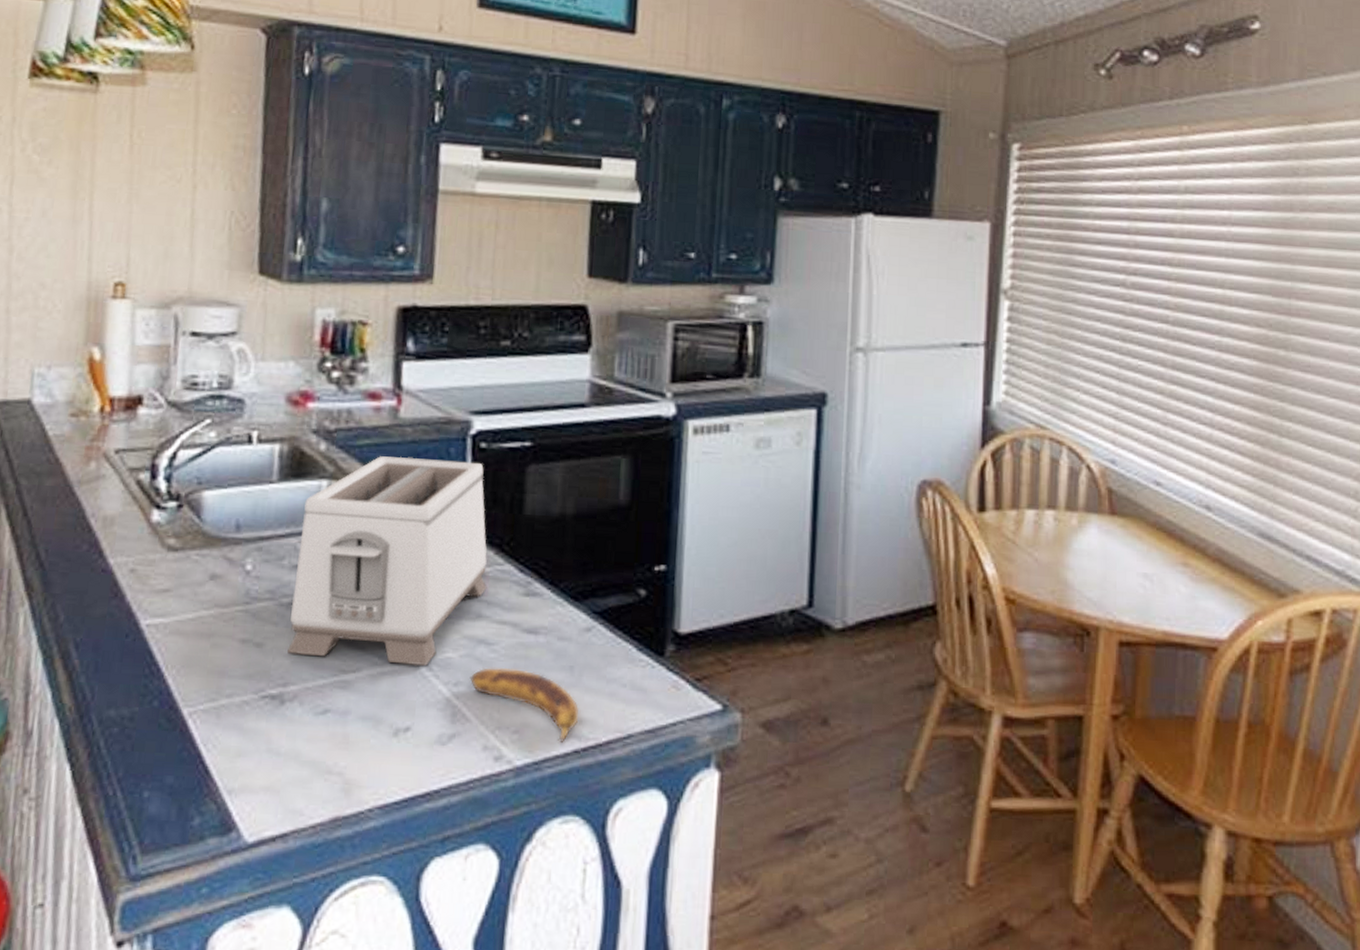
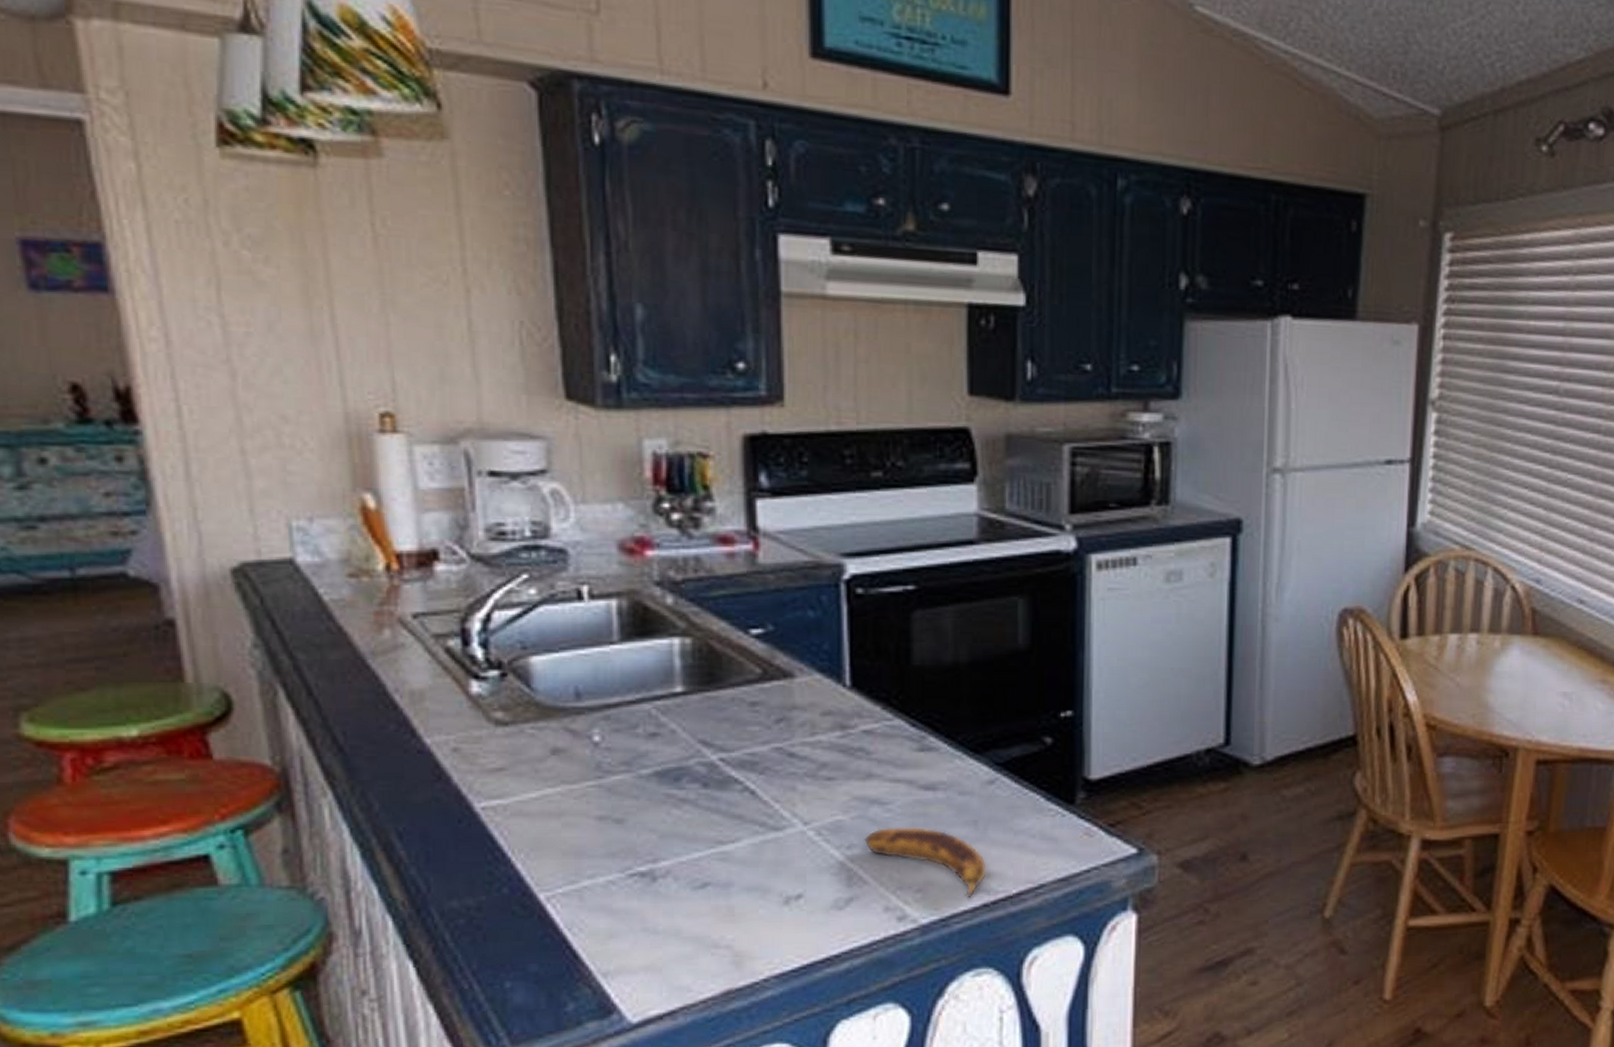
toaster: present [287,456,487,666] -> none [652,607,876,832]

